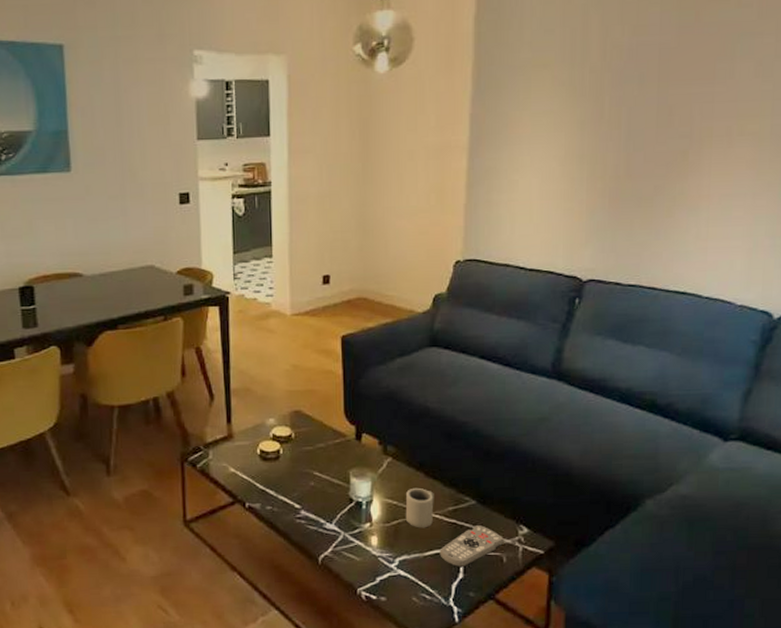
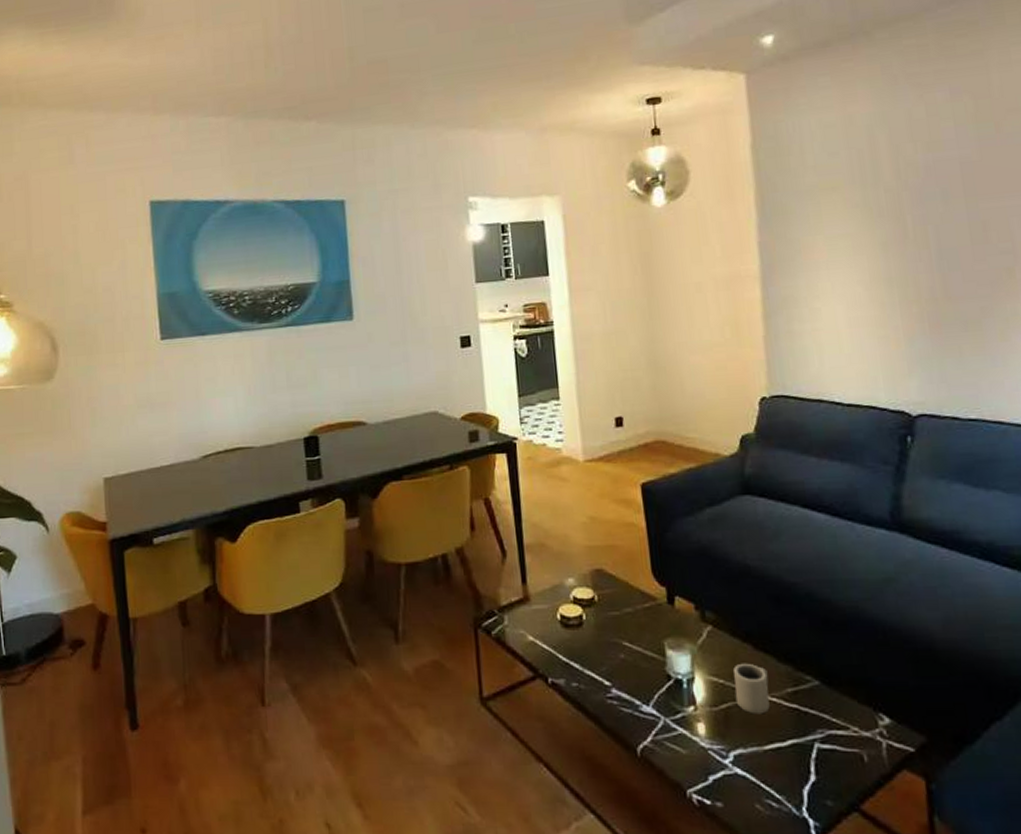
remote control: present [439,525,504,568] -> none [782,713,862,767]

